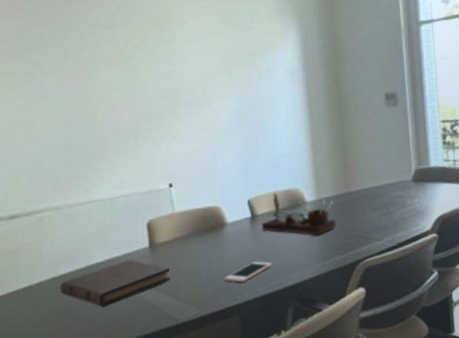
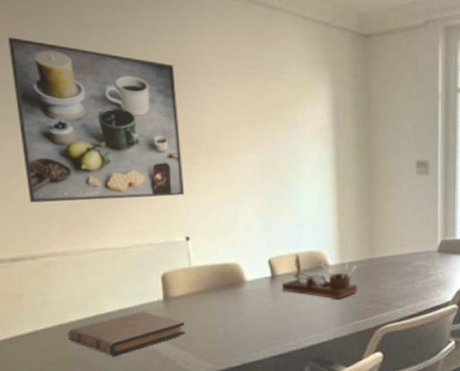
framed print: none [9,14,167,161] -> present [7,37,185,203]
cell phone: present [225,261,272,283] -> none [242,320,291,341]

